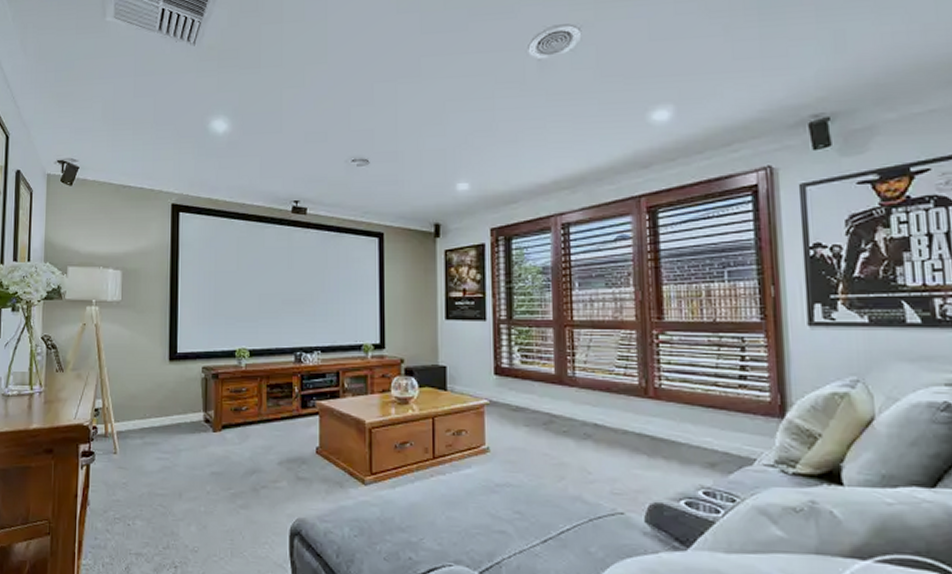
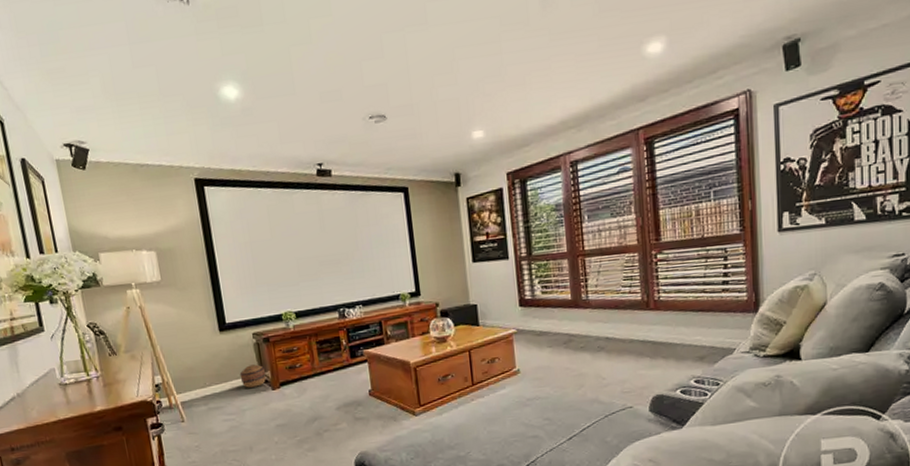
basket: none [182,401,210,426] -> present [239,364,266,388]

